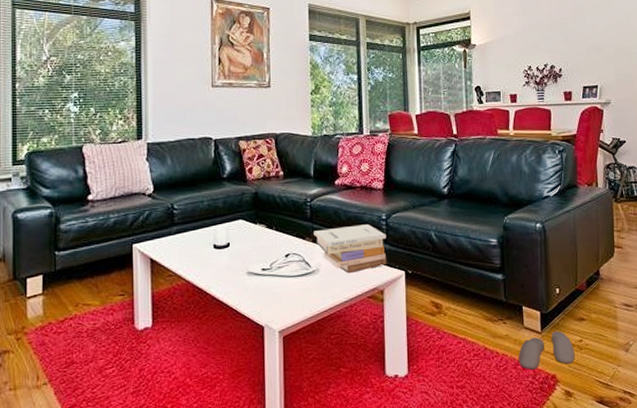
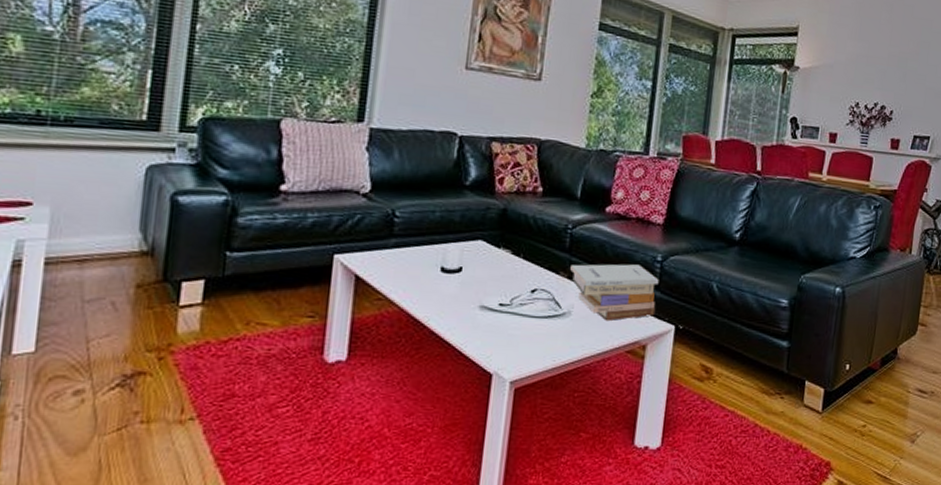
slippers: present [518,331,575,370] -> none [791,412,856,454]

